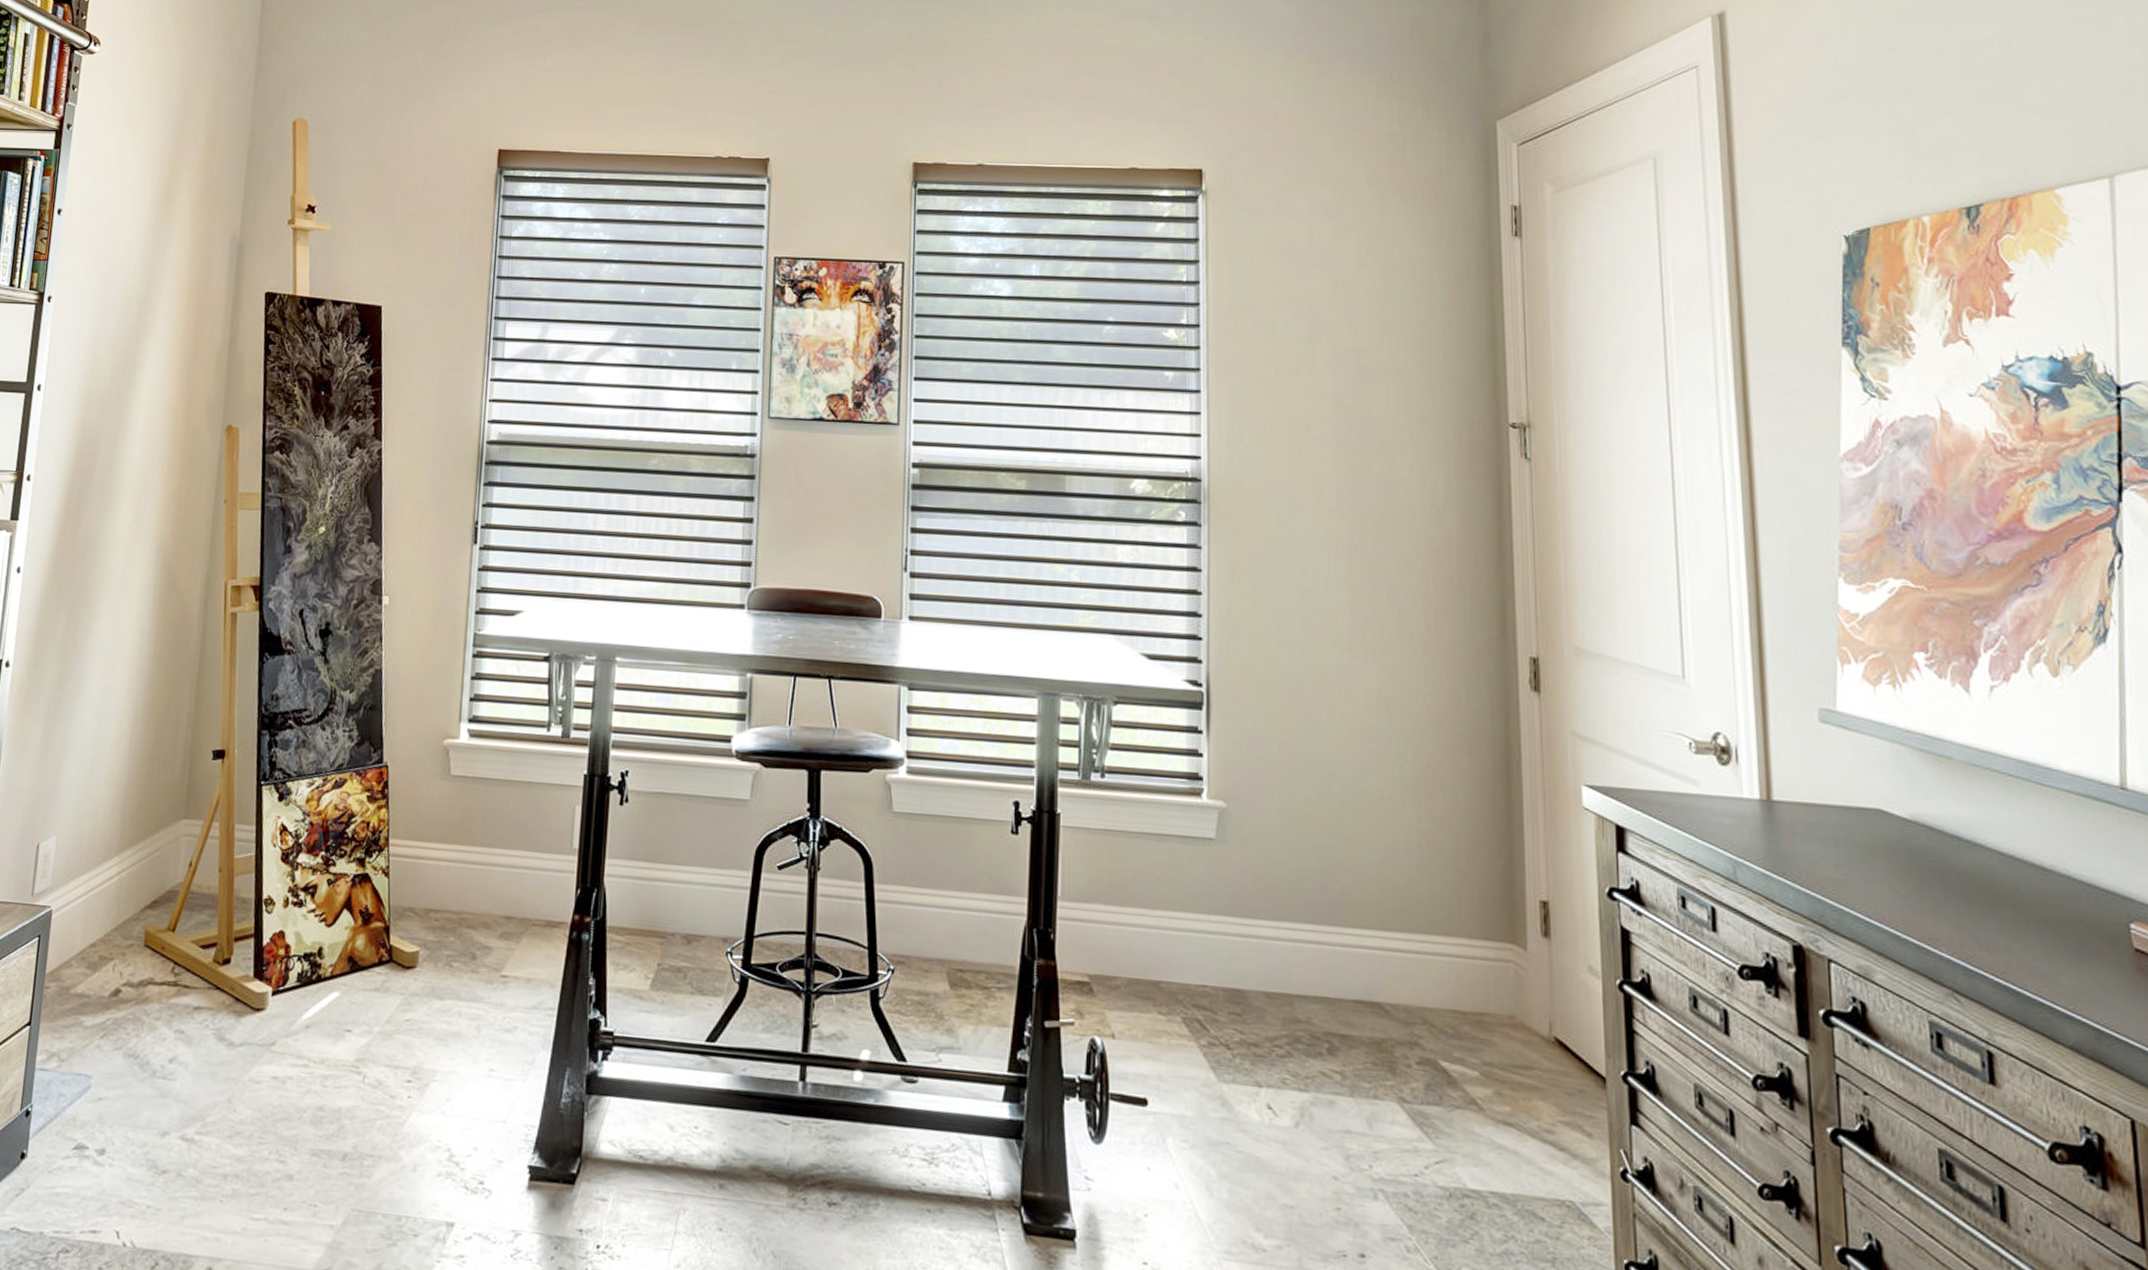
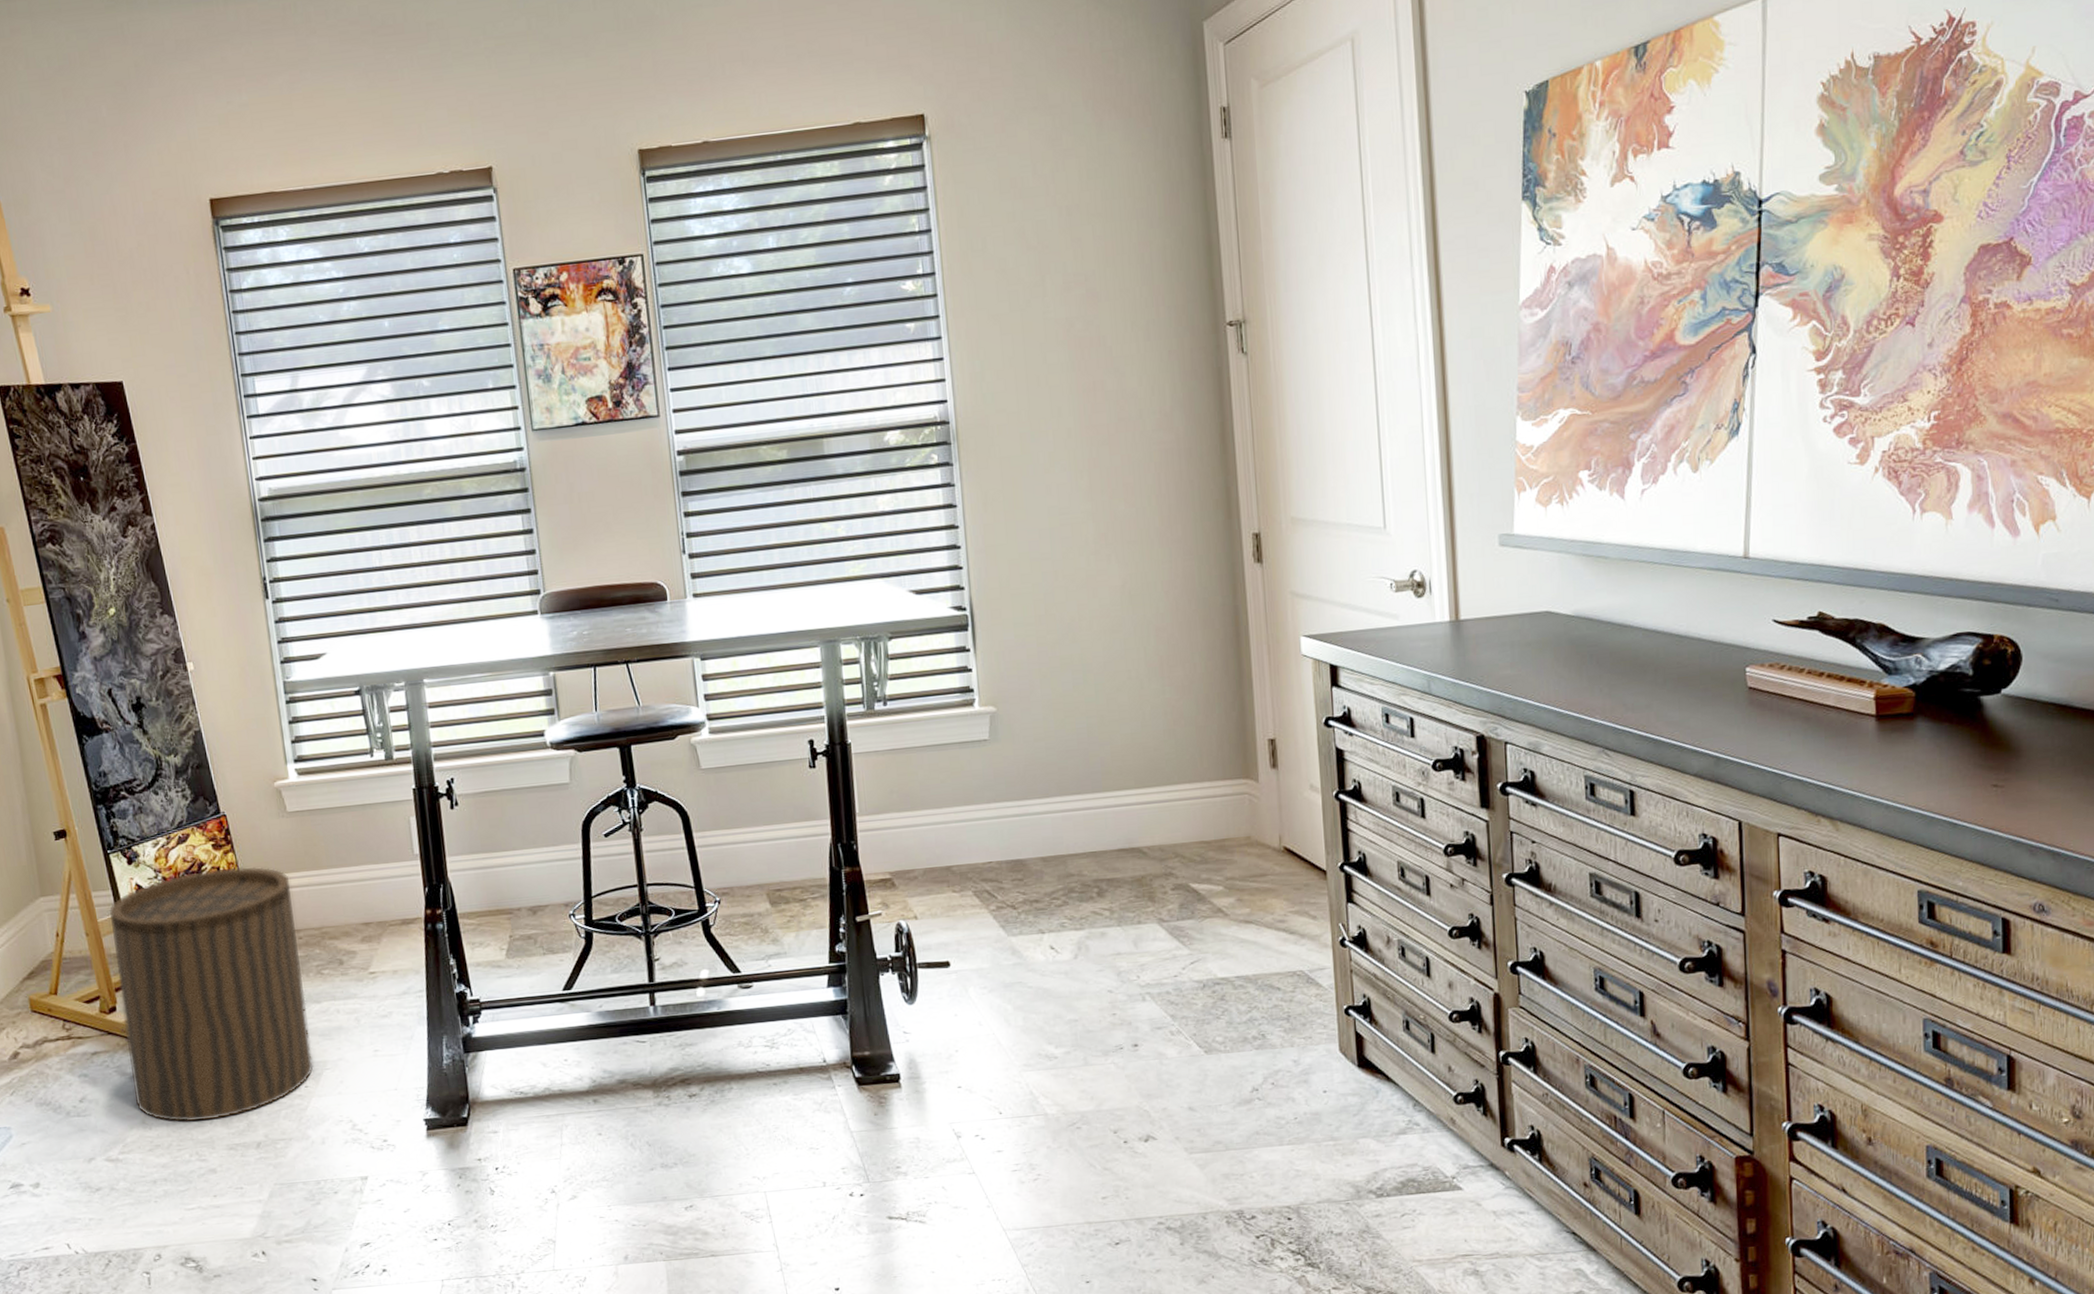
stool: none [226,823,439,1115] -> present [108,866,314,1122]

